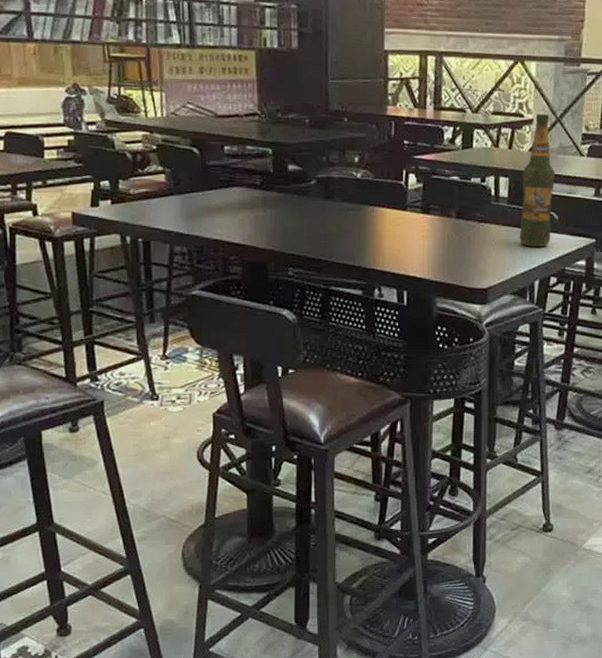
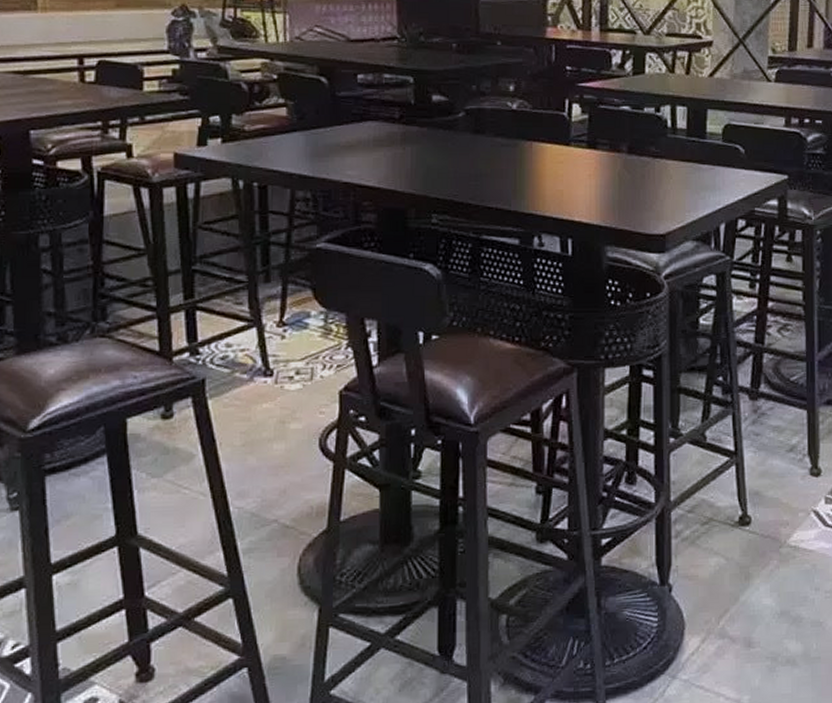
beer bottle: present [519,113,555,248] -> none [700,34,739,186]

